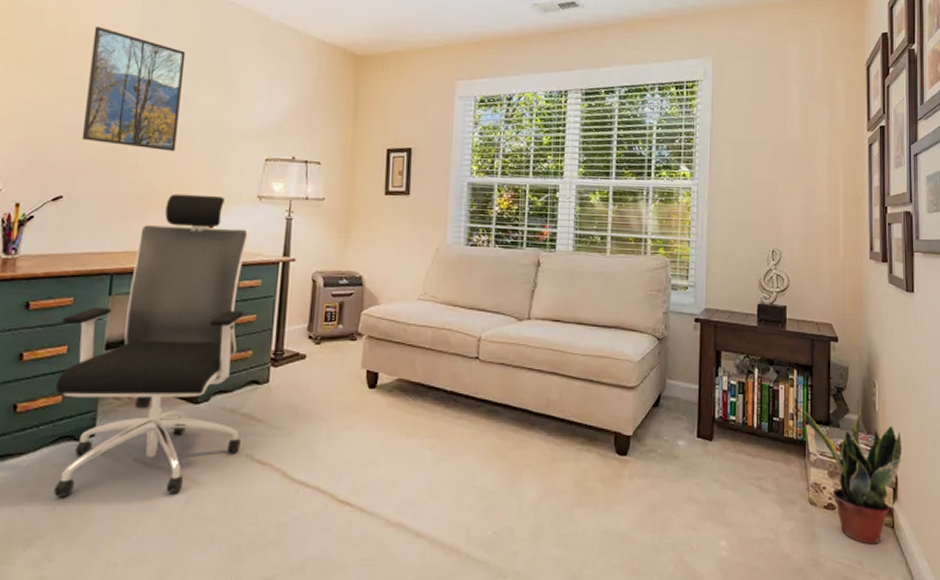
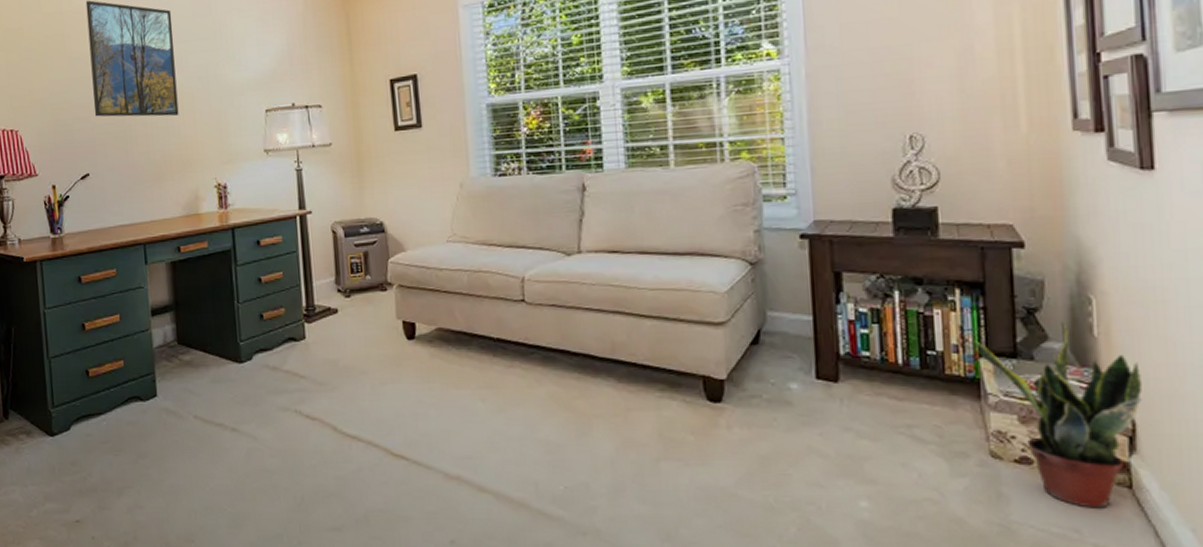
office chair: present [53,193,250,496] -> none [110,154,288,451]

